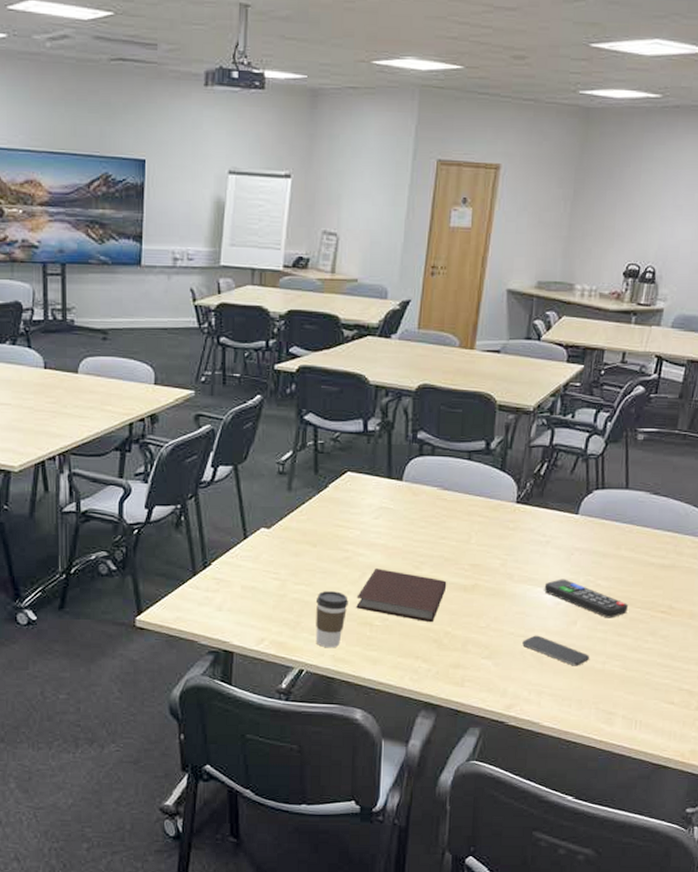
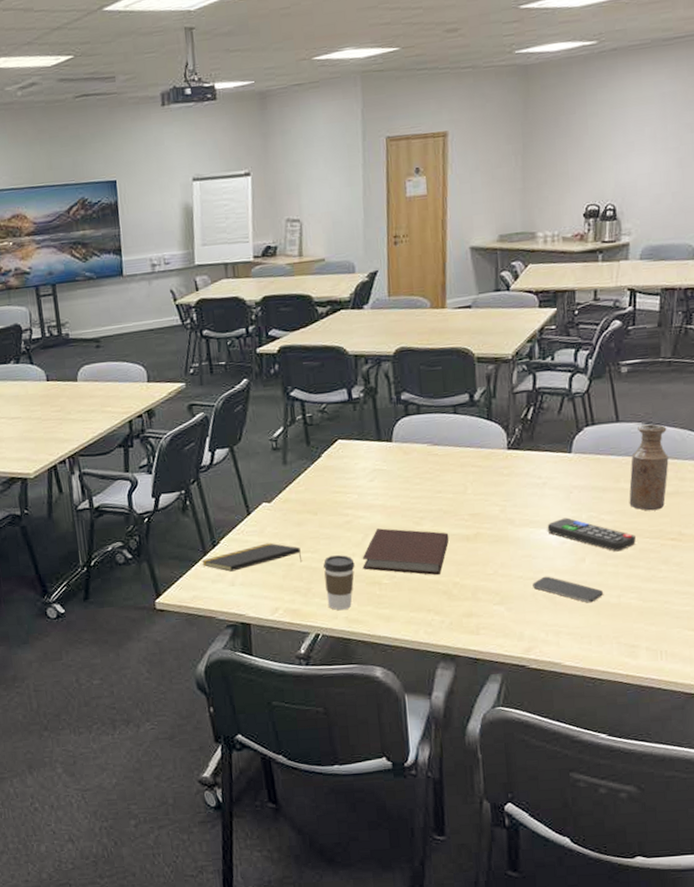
notepad: none [190,570,296,596] -> present [202,543,303,572]
bottle: none [626,495,673,582] -> present [629,424,669,511]

